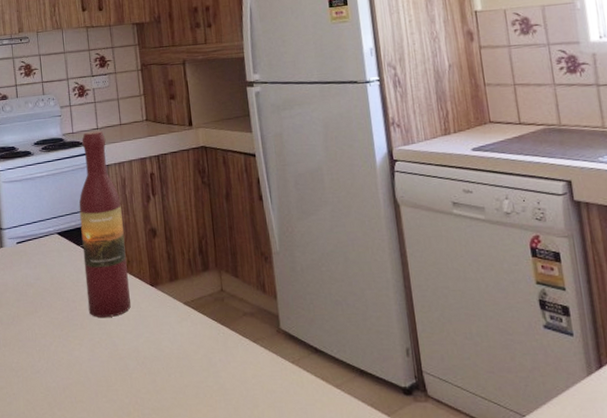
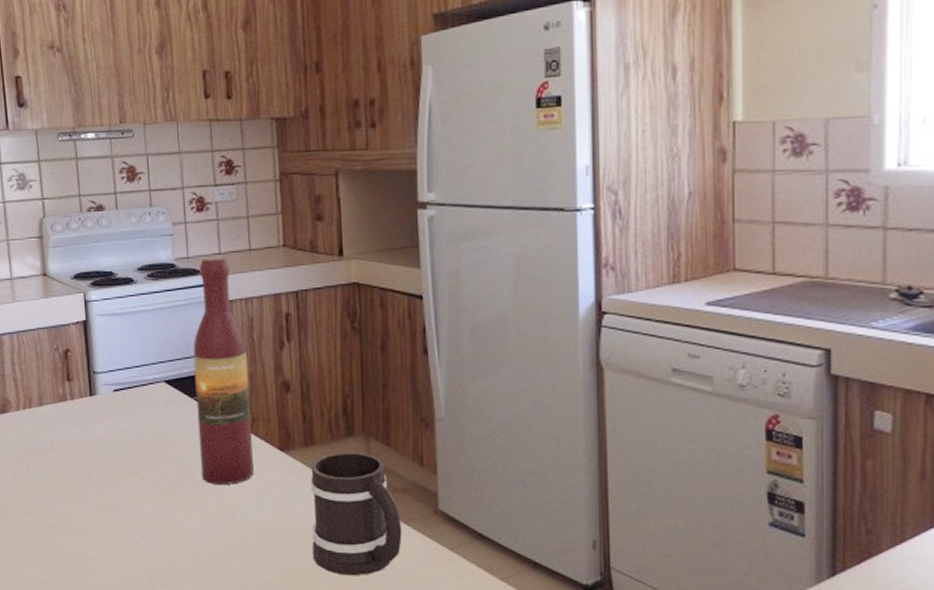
mug: none [176,283,253,391] -> present [310,451,402,576]

